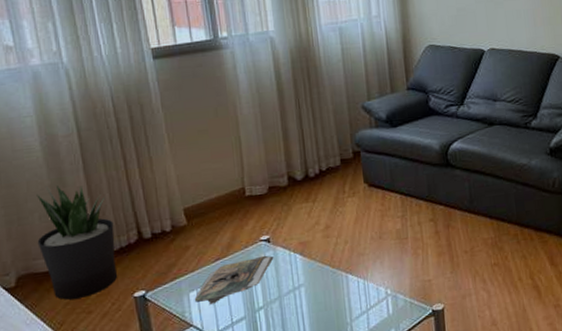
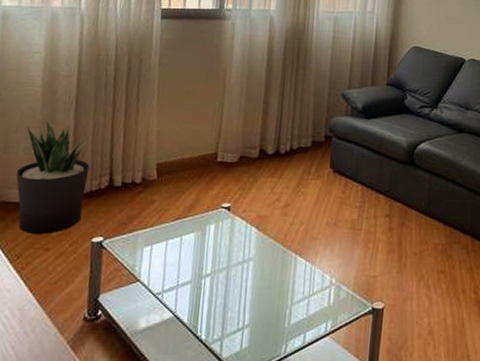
magazine: present [194,255,274,304] -> none [147,222,231,262]

